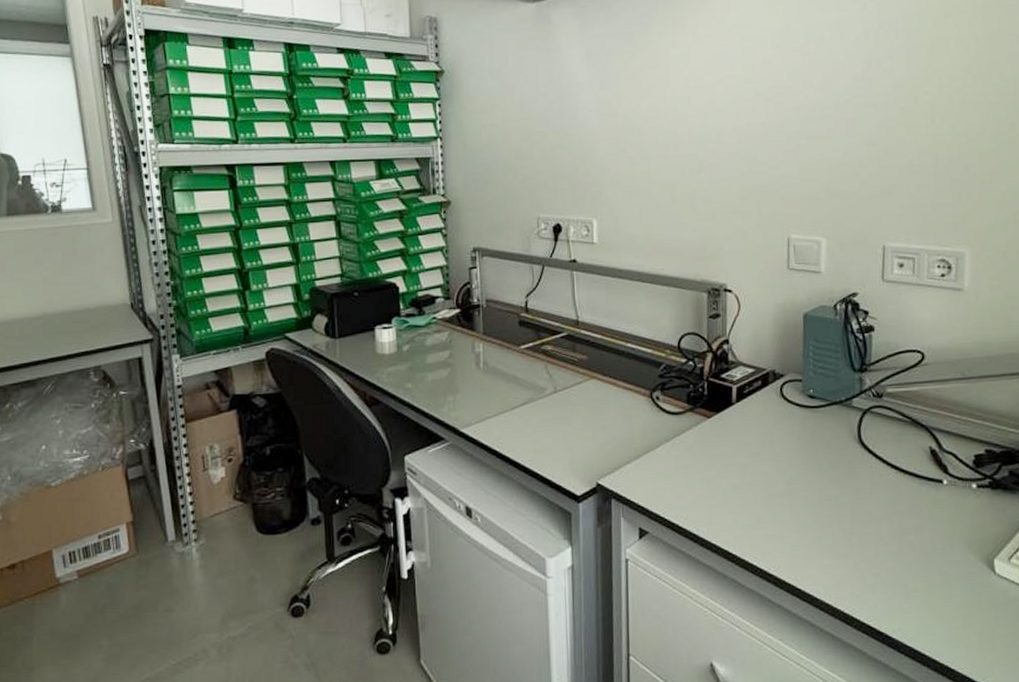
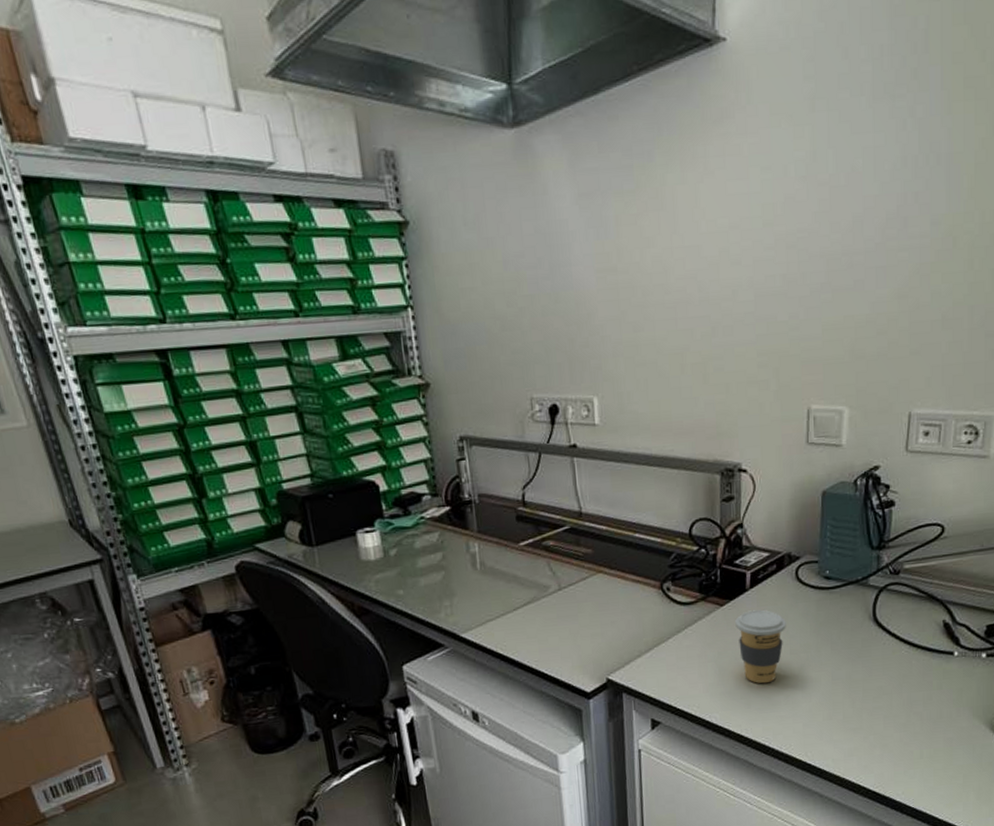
coffee cup: none [722,424,772,500] -> present [735,609,786,684]

